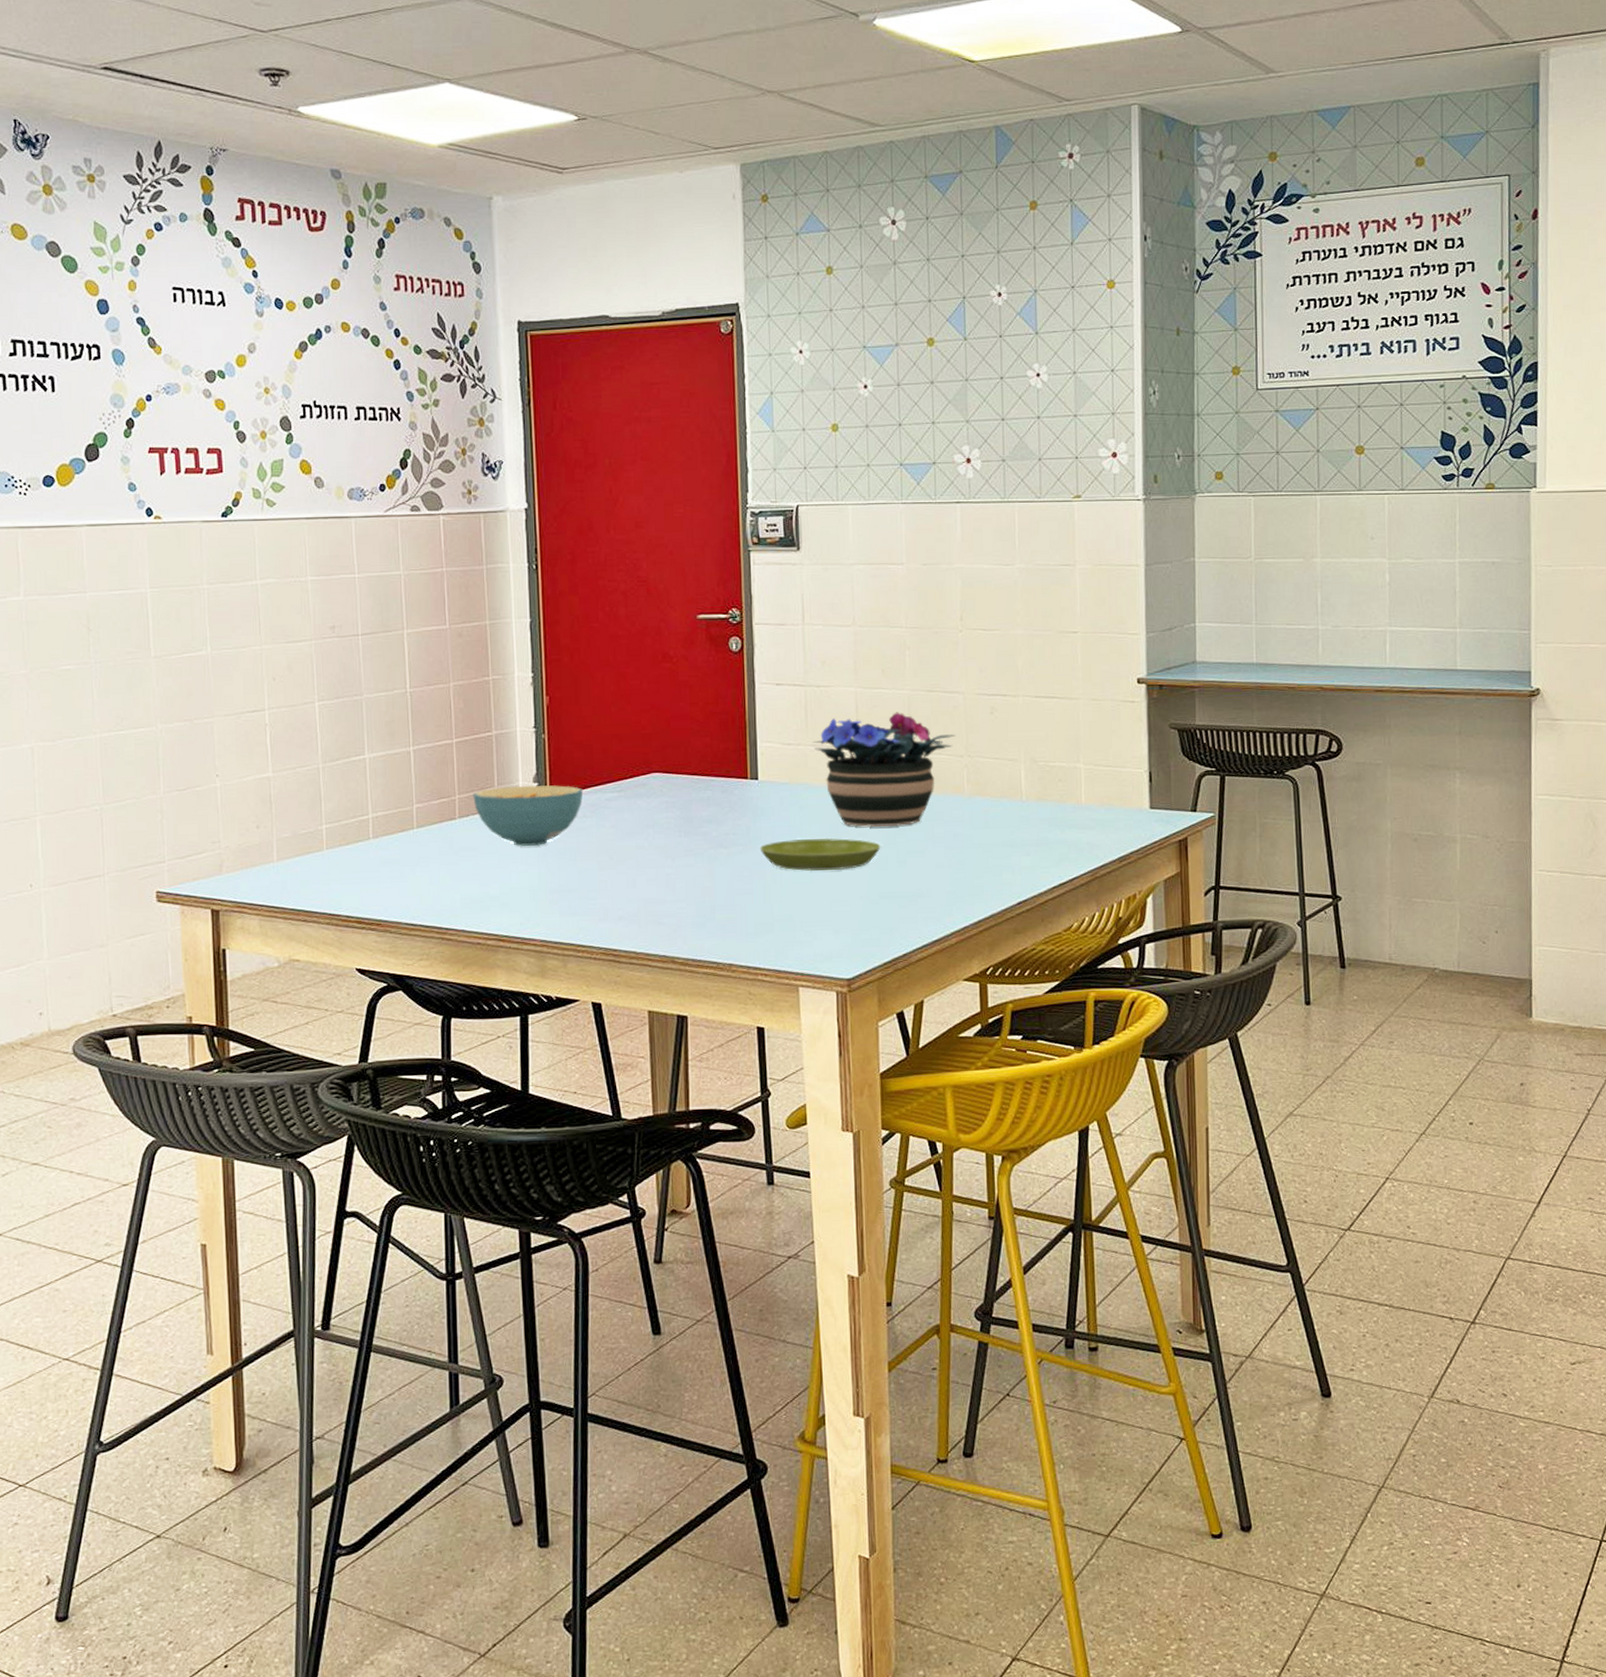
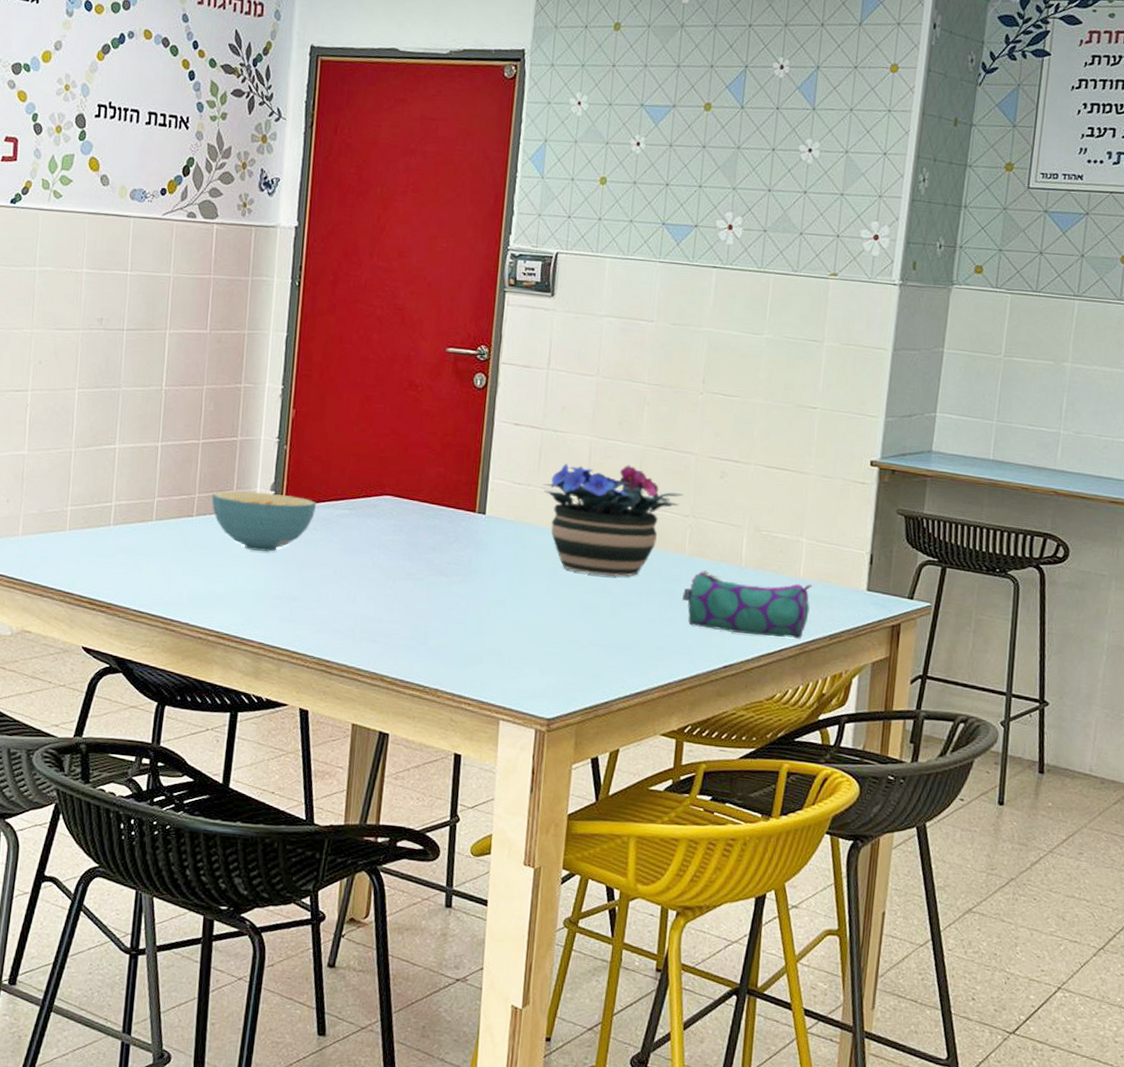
saucer: present [759,838,881,872] -> none [478,576,597,612]
pencil case: none [968,808,1096,868] -> present [682,570,812,640]

